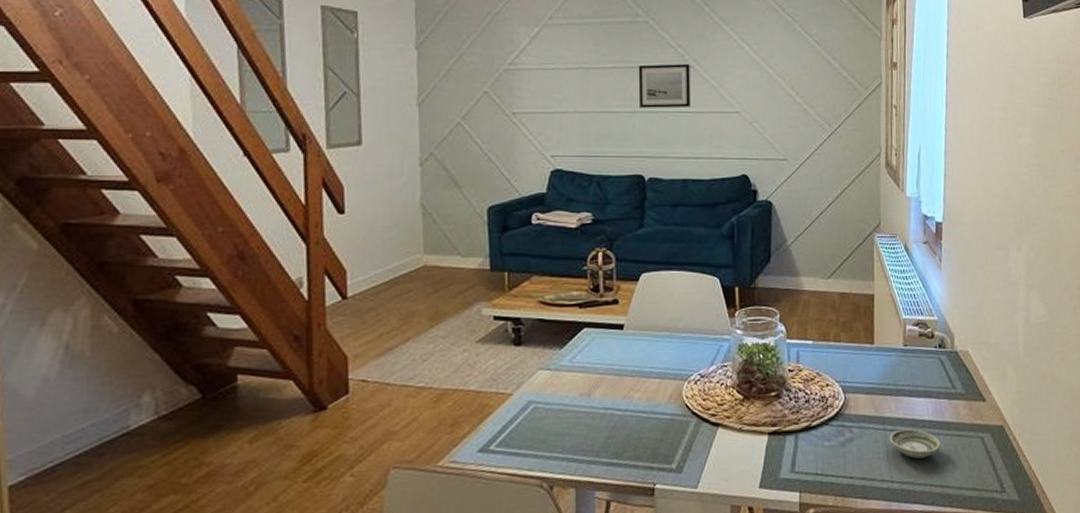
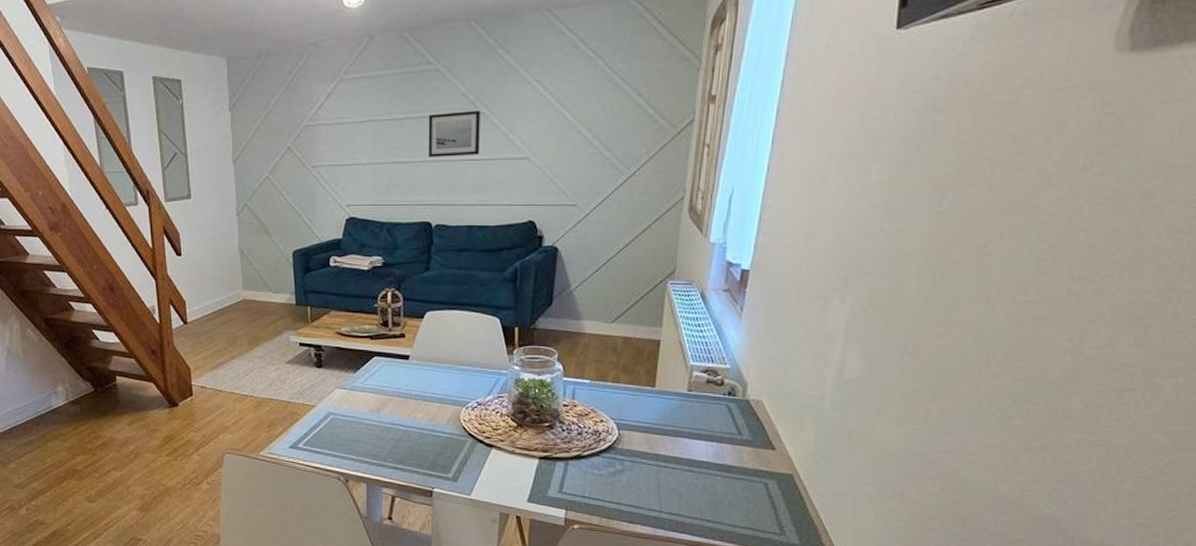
saucer: present [889,429,941,459] -> none [661,467,718,495]

